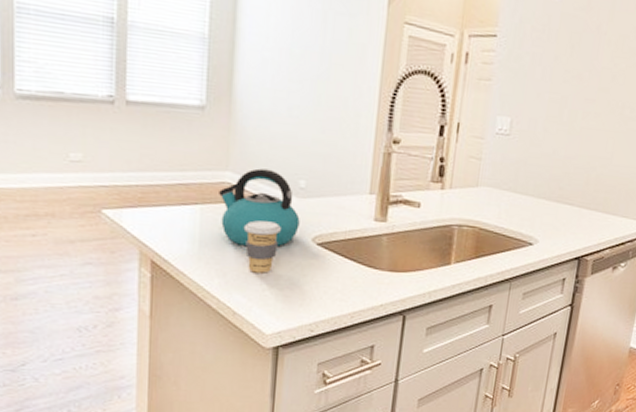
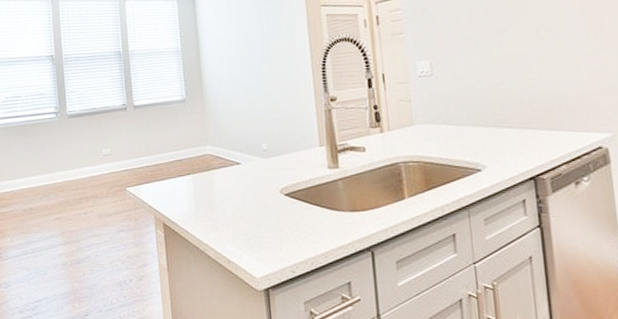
kettle: present [219,168,300,246] -> none [204,139,268,203]
coffee cup: present [243,220,281,273] -> none [225,181,254,225]

